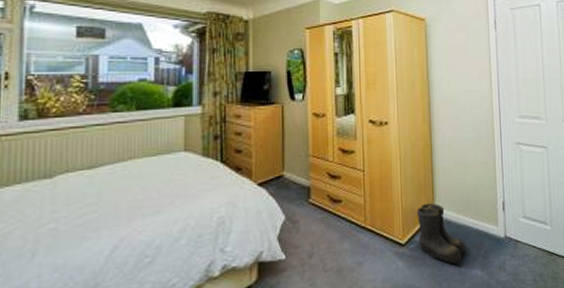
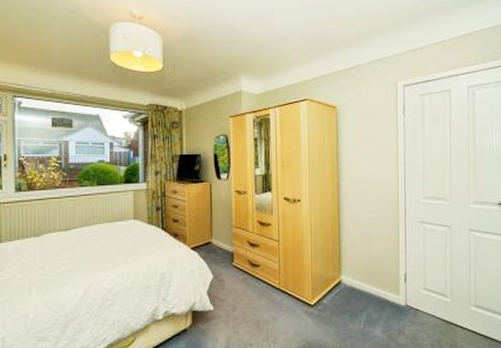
boots: present [417,202,467,265] -> none [325,271,369,326]

